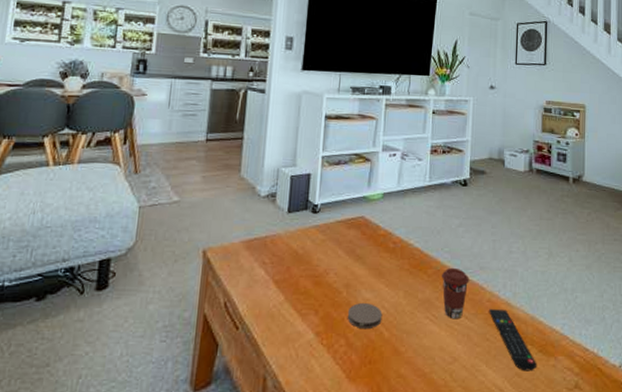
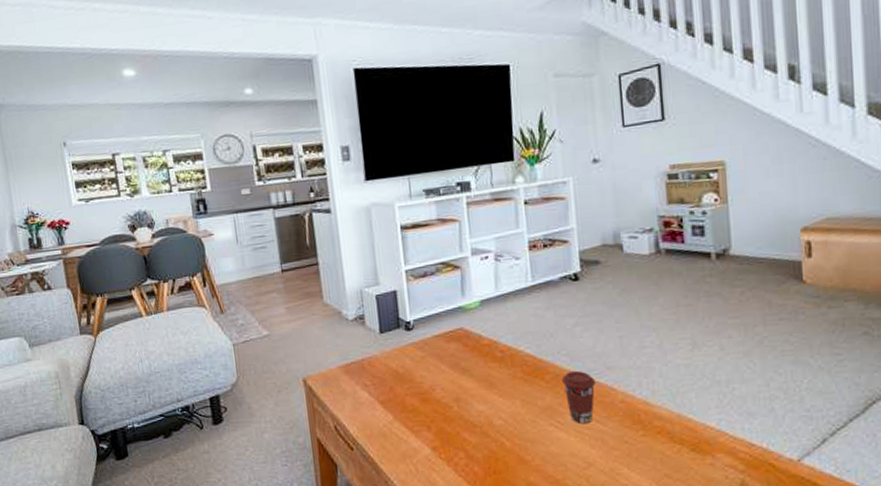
coaster: present [347,303,383,330] -> none [462,415,501,442]
remote control: present [489,309,537,371] -> none [624,409,691,472]

